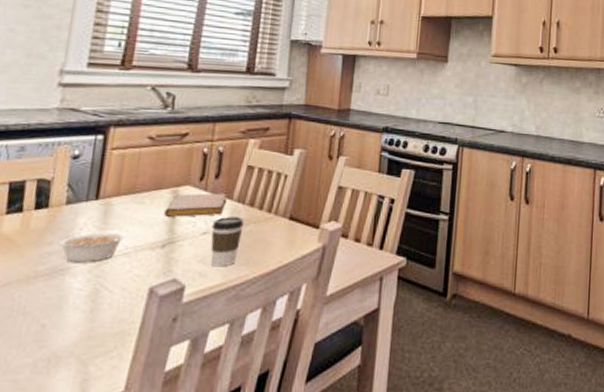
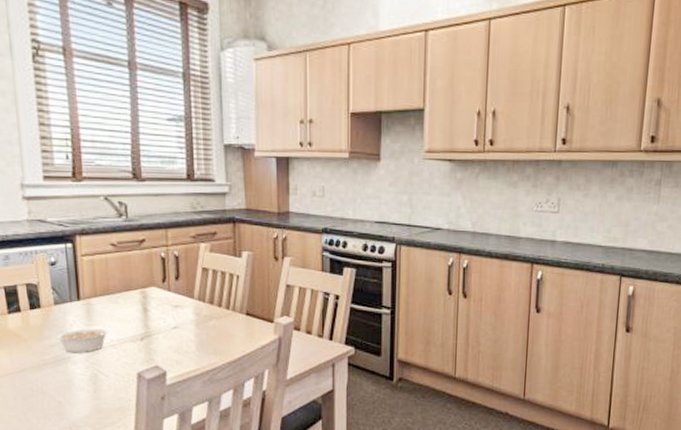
notebook: present [164,193,226,217] -> none [138,293,188,314]
coffee cup: present [210,217,244,267] -> none [180,313,207,356]

